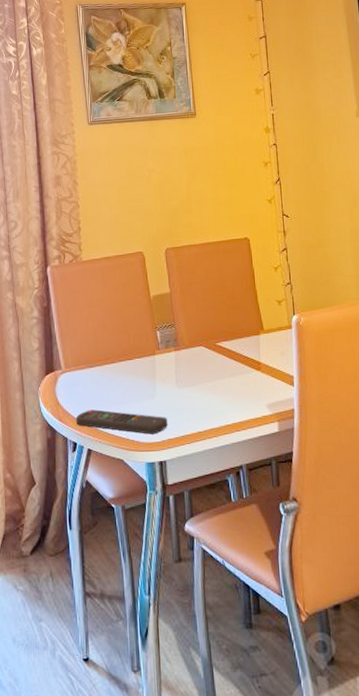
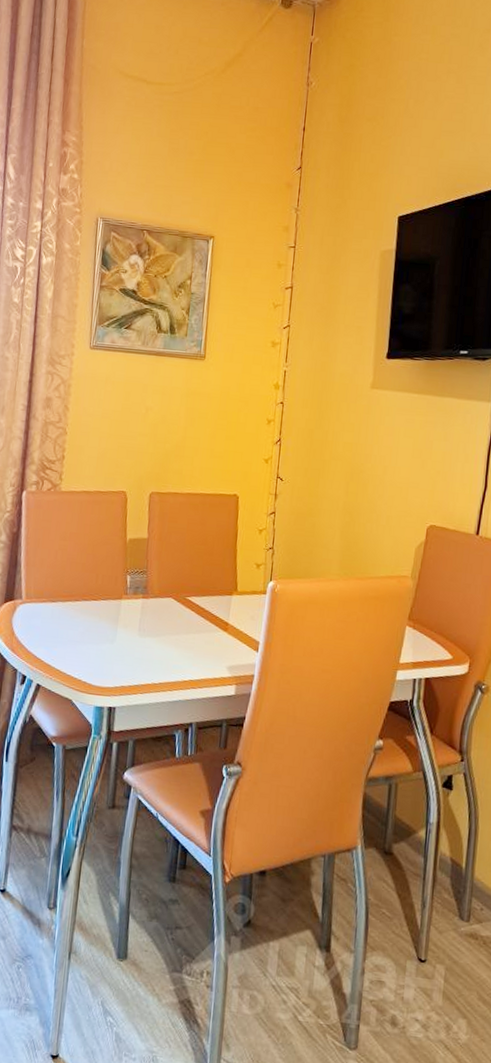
remote control: present [75,409,168,434] -> none [28,644,124,679]

